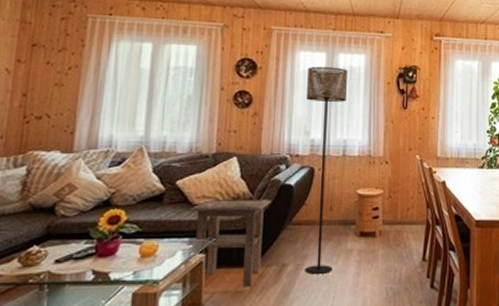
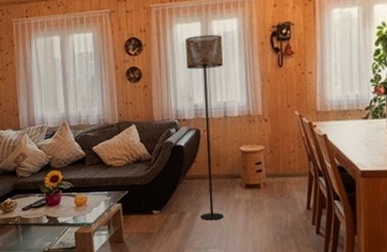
side table: present [187,199,272,287] -> none [103,159,167,230]

